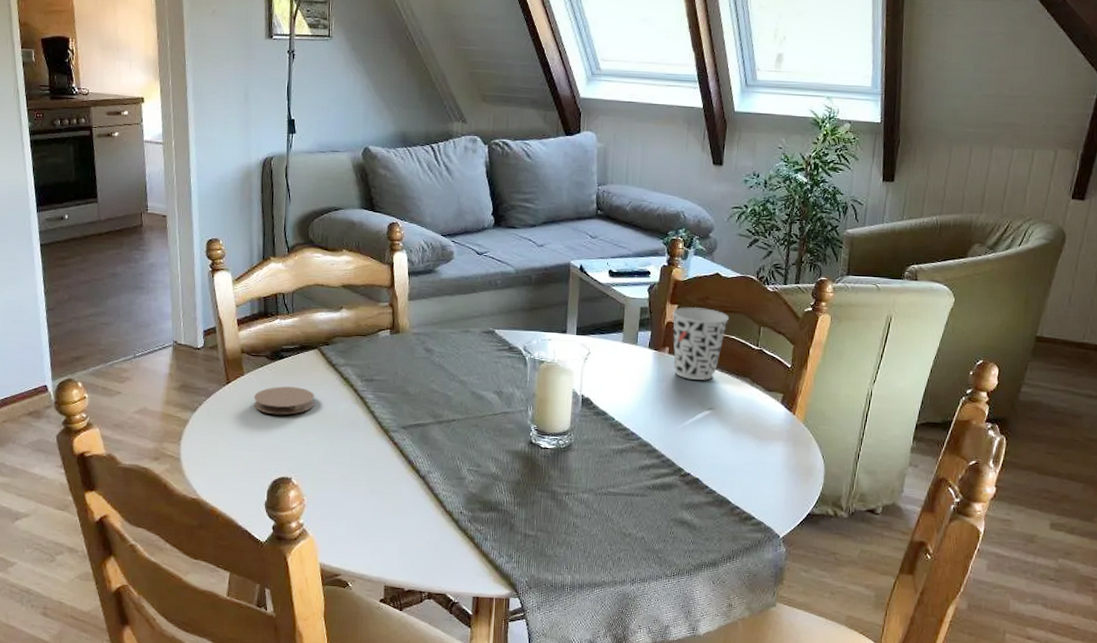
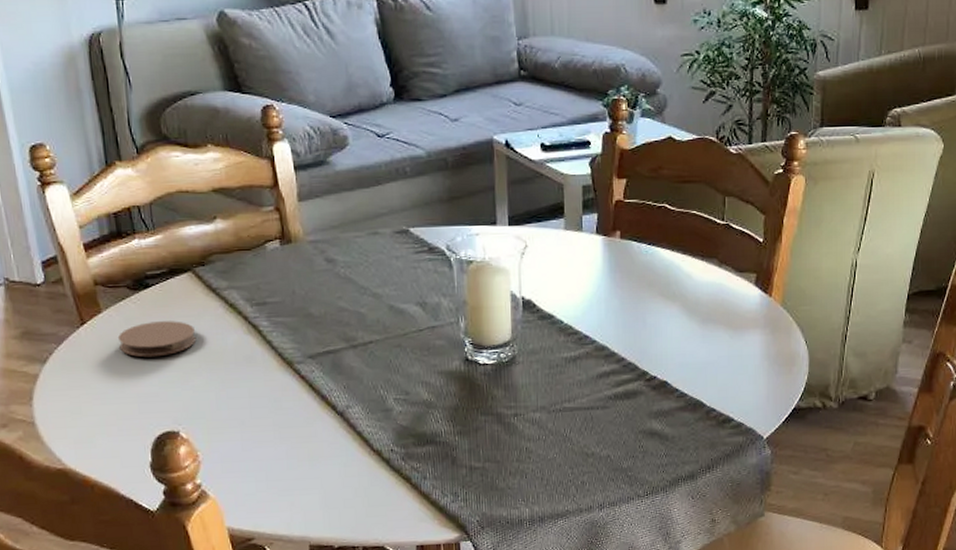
cup: present [672,306,730,380] -> none [620,179,688,267]

